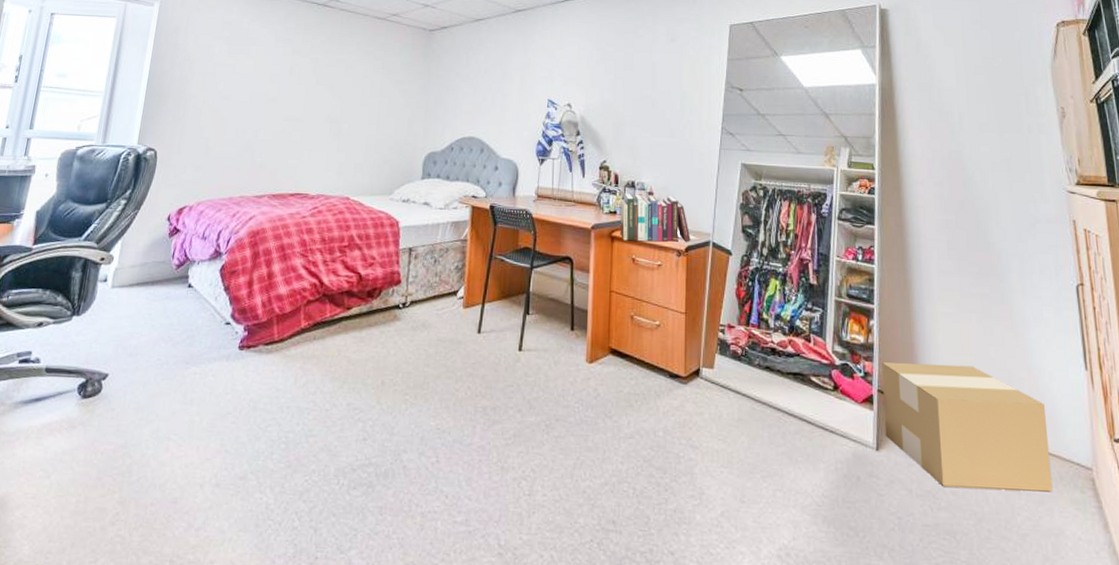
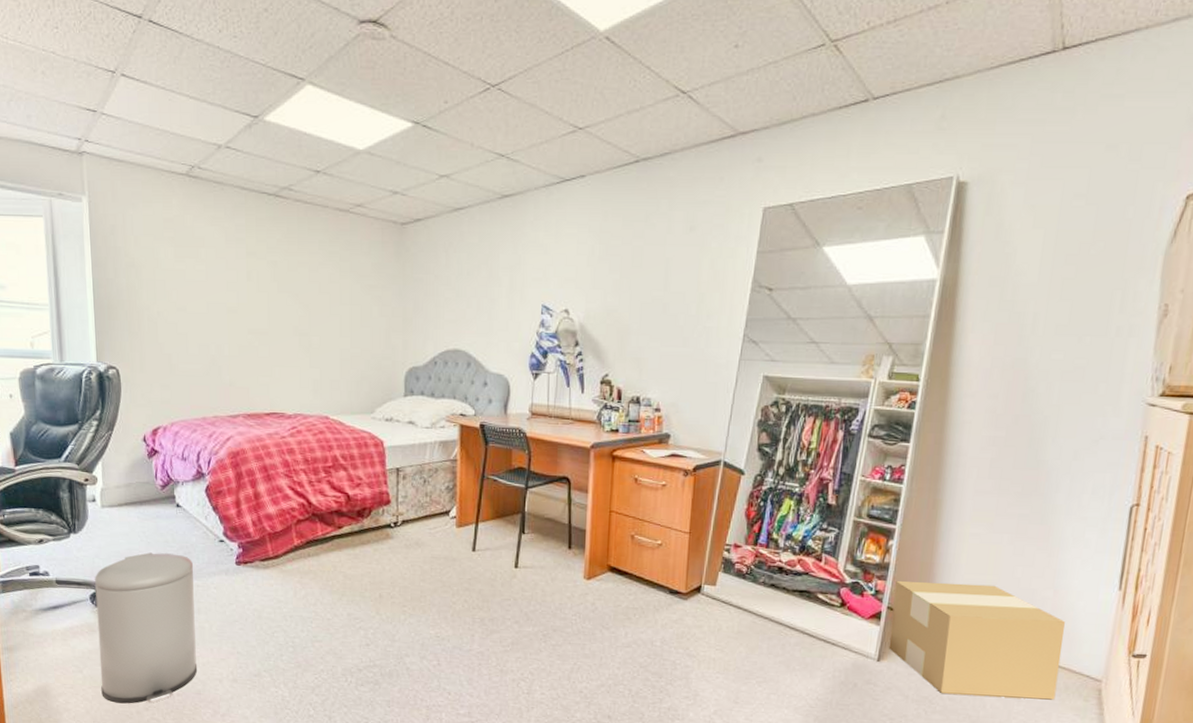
pedal bin: none [65,336,195,517] -> present [95,552,197,704]
books: present [620,193,691,243] -> none [622,410,700,462]

